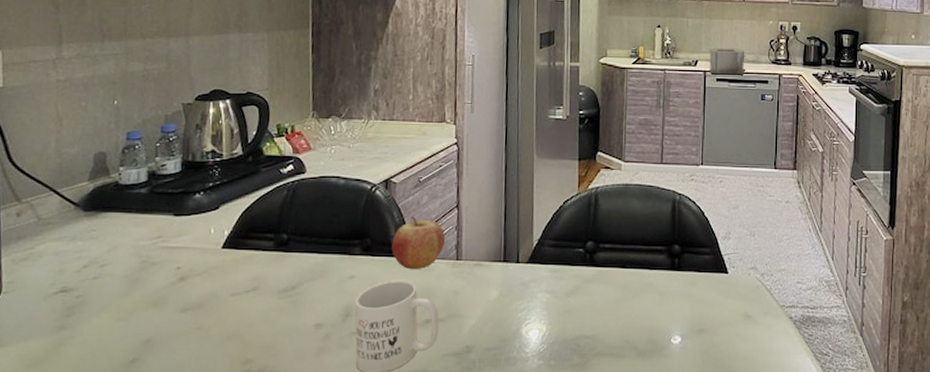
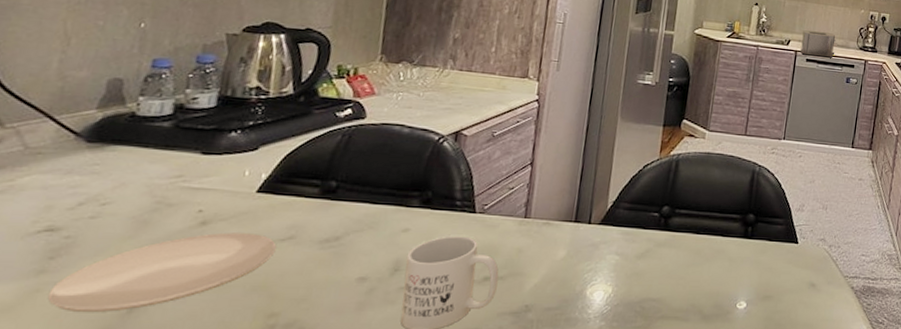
plate: none [69,286,244,364] -> present [47,232,277,313]
fruit: present [391,215,446,270] -> none [454,170,515,226]

